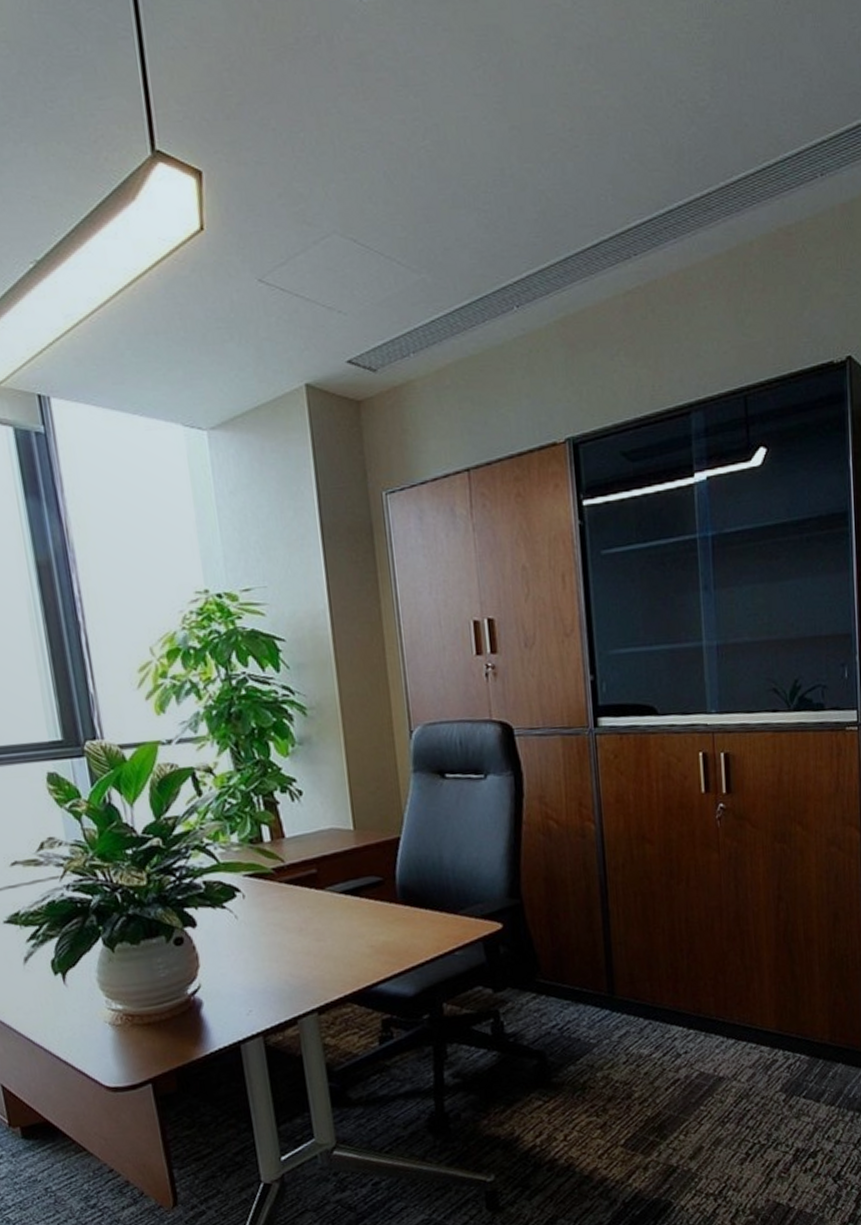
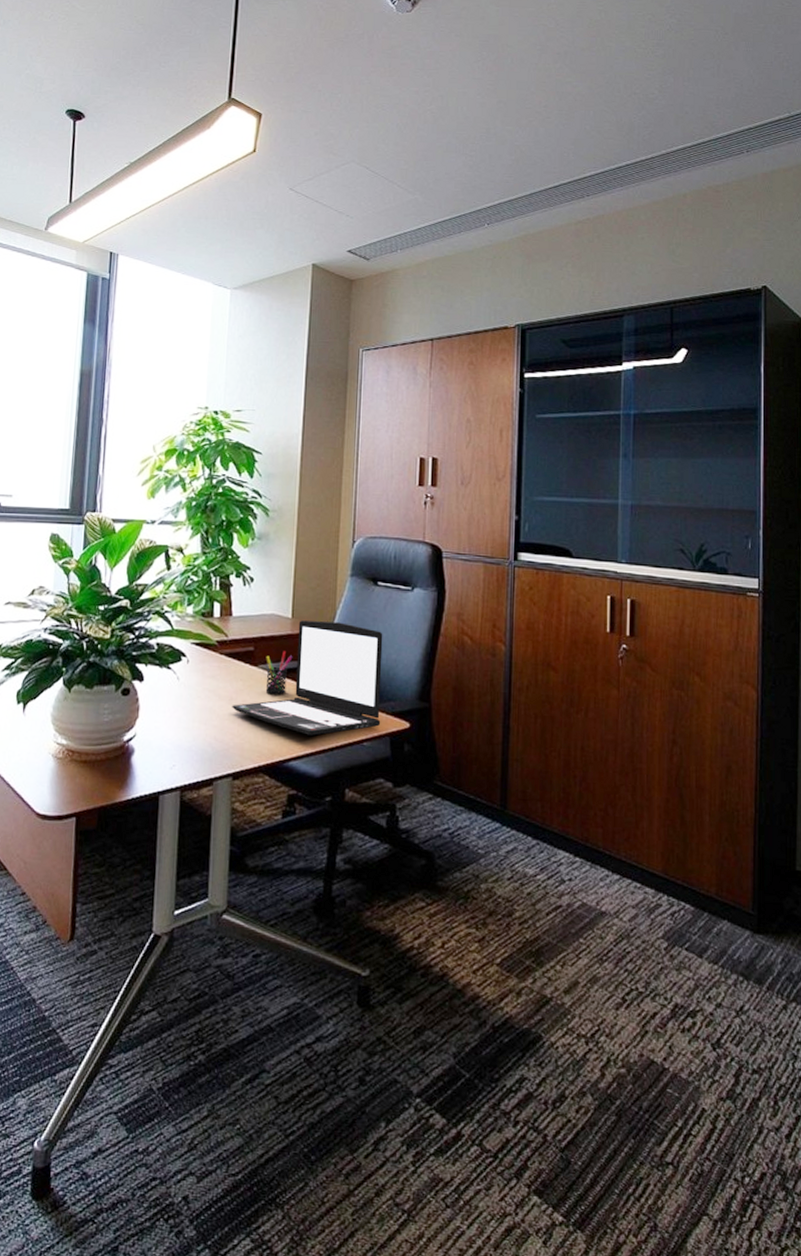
laptop: none [303,826,471,955] -> present [232,620,383,736]
pen holder: none [332,867,363,917] -> present [265,651,293,694]

